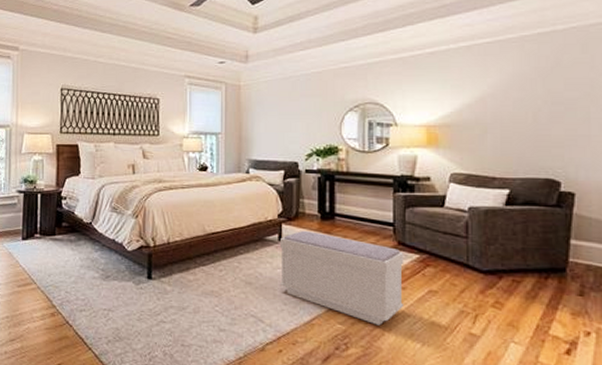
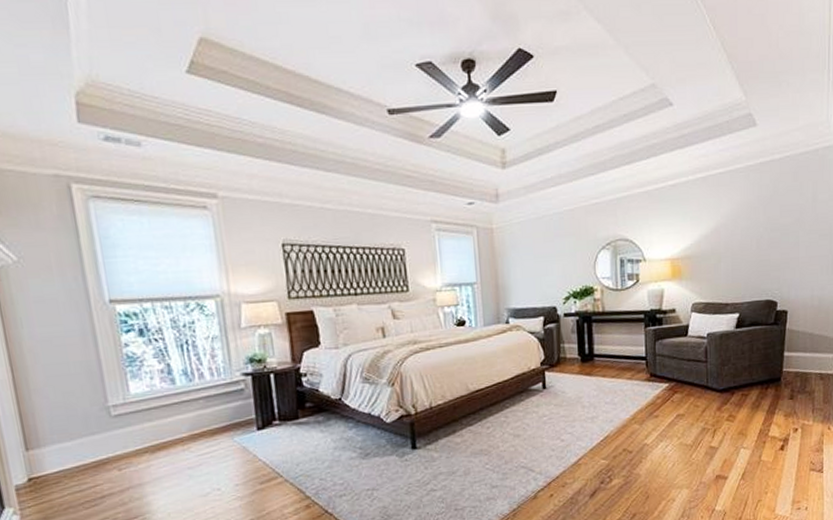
bench: present [280,231,405,326] -> none [544,375,658,455]

